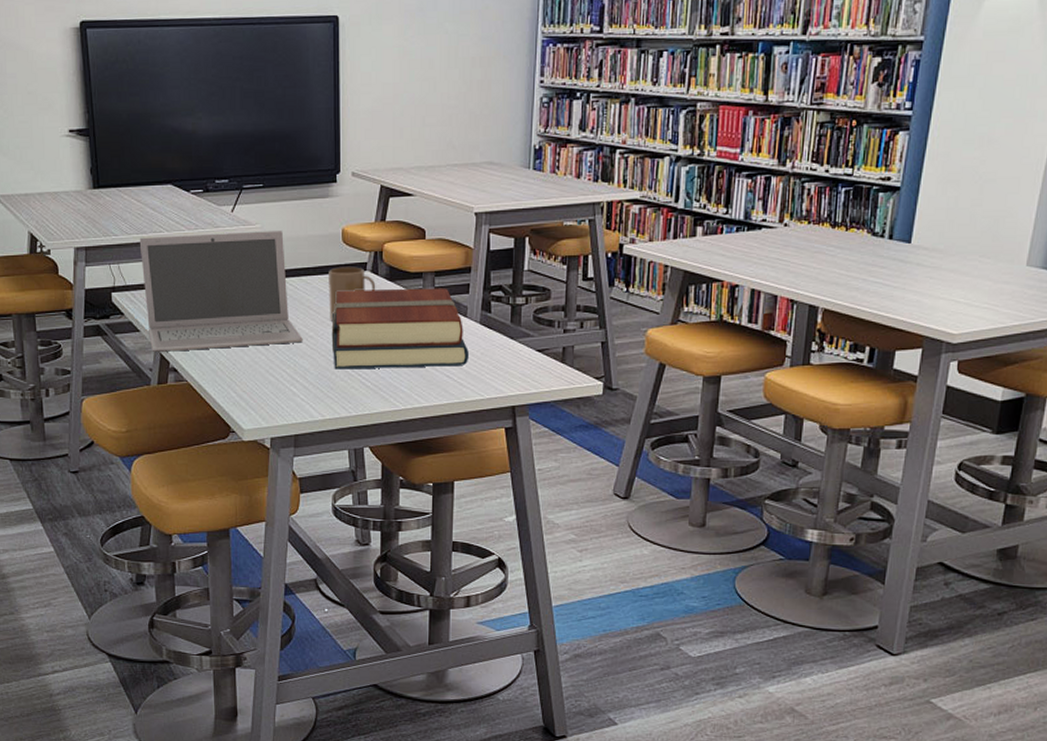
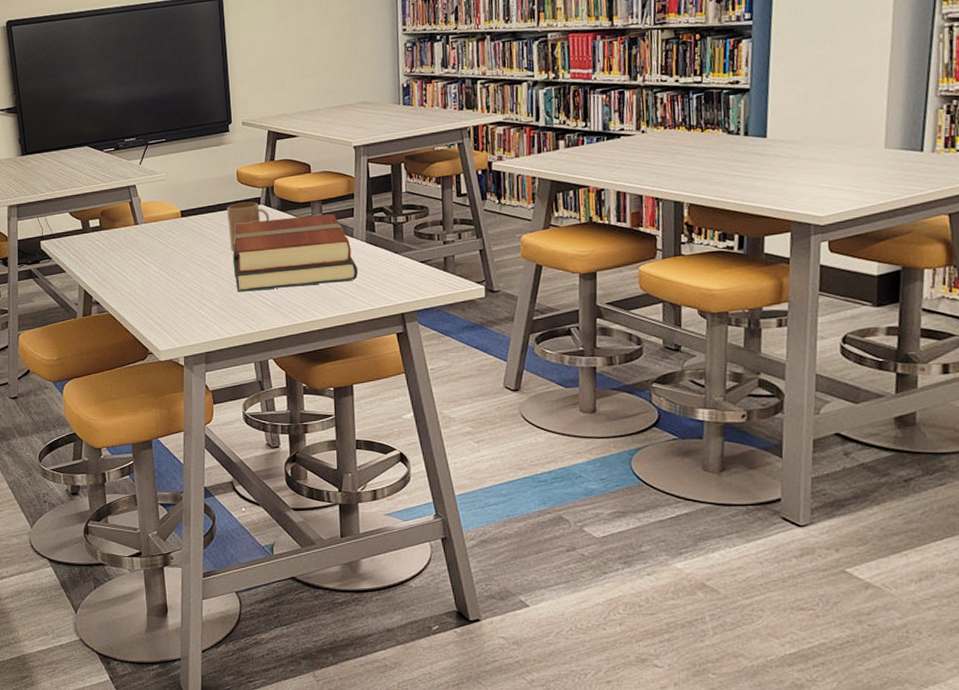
laptop: present [139,231,303,353] -> none [62,177,208,290]

